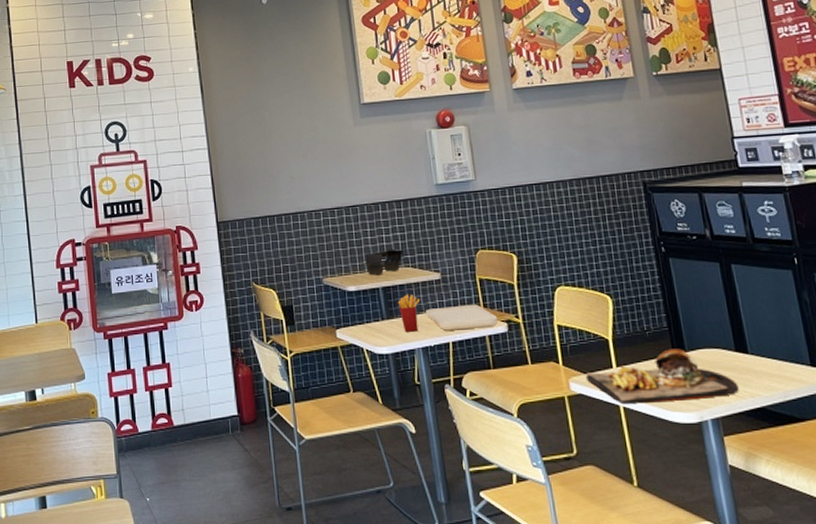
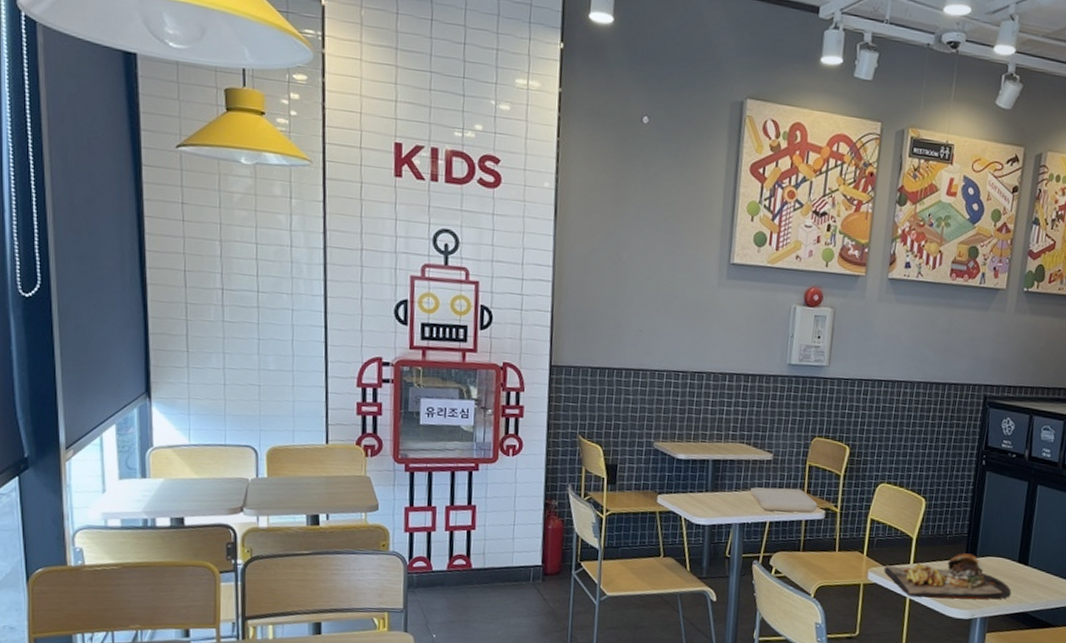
napkin holder: present [365,249,403,276] -> none [700,422,741,448]
french fries: present [397,294,420,332] -> none [724,469,747,508]

